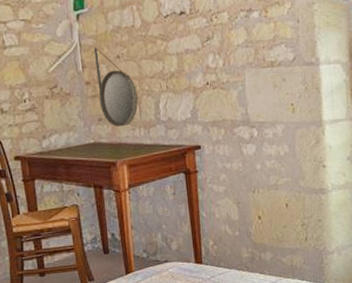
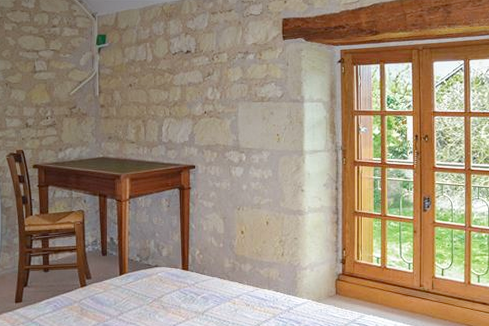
home mirror: present [94,48,138,127] -> none [111,77,144,145]

